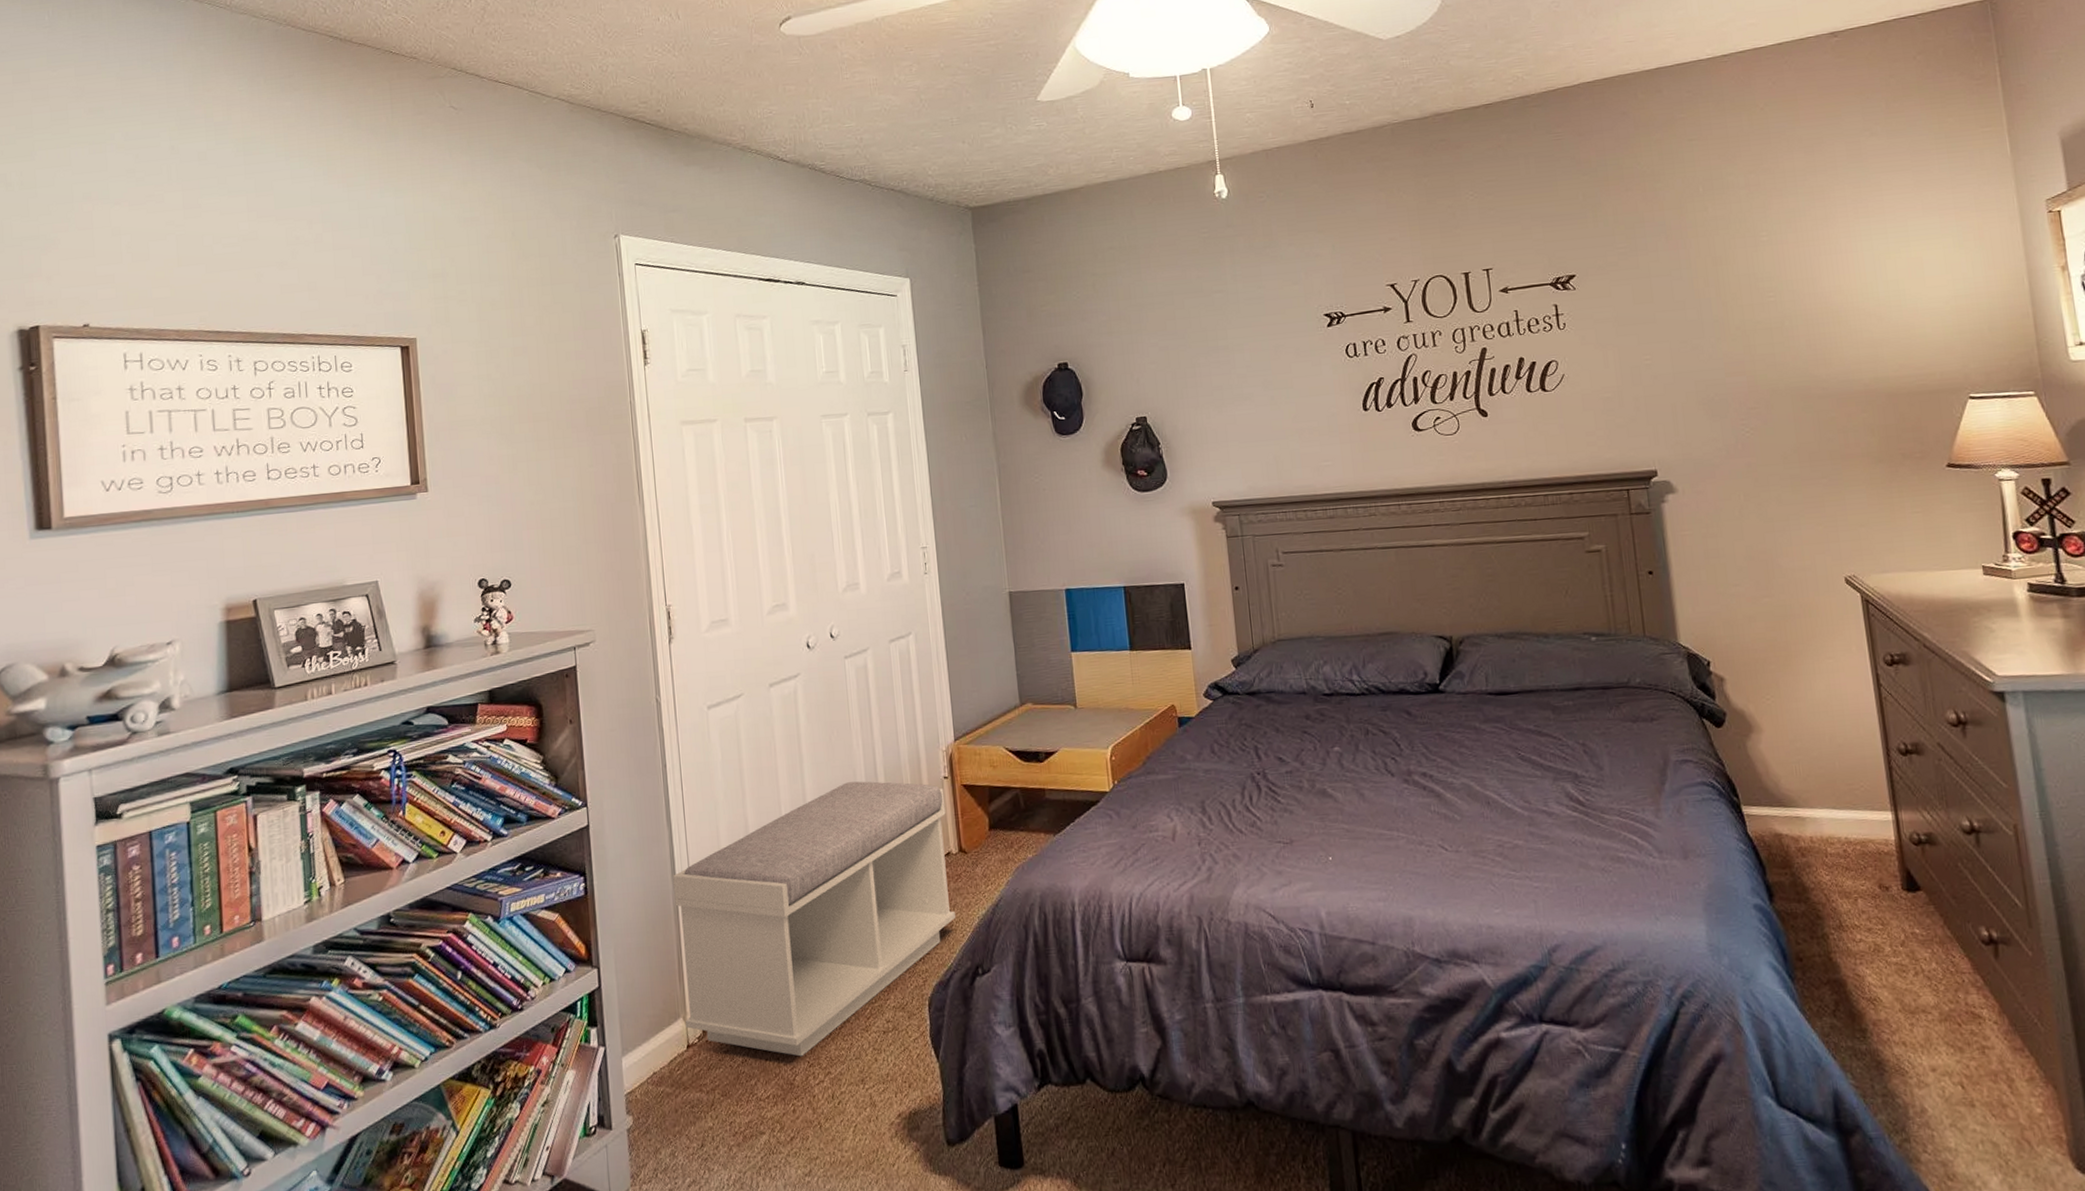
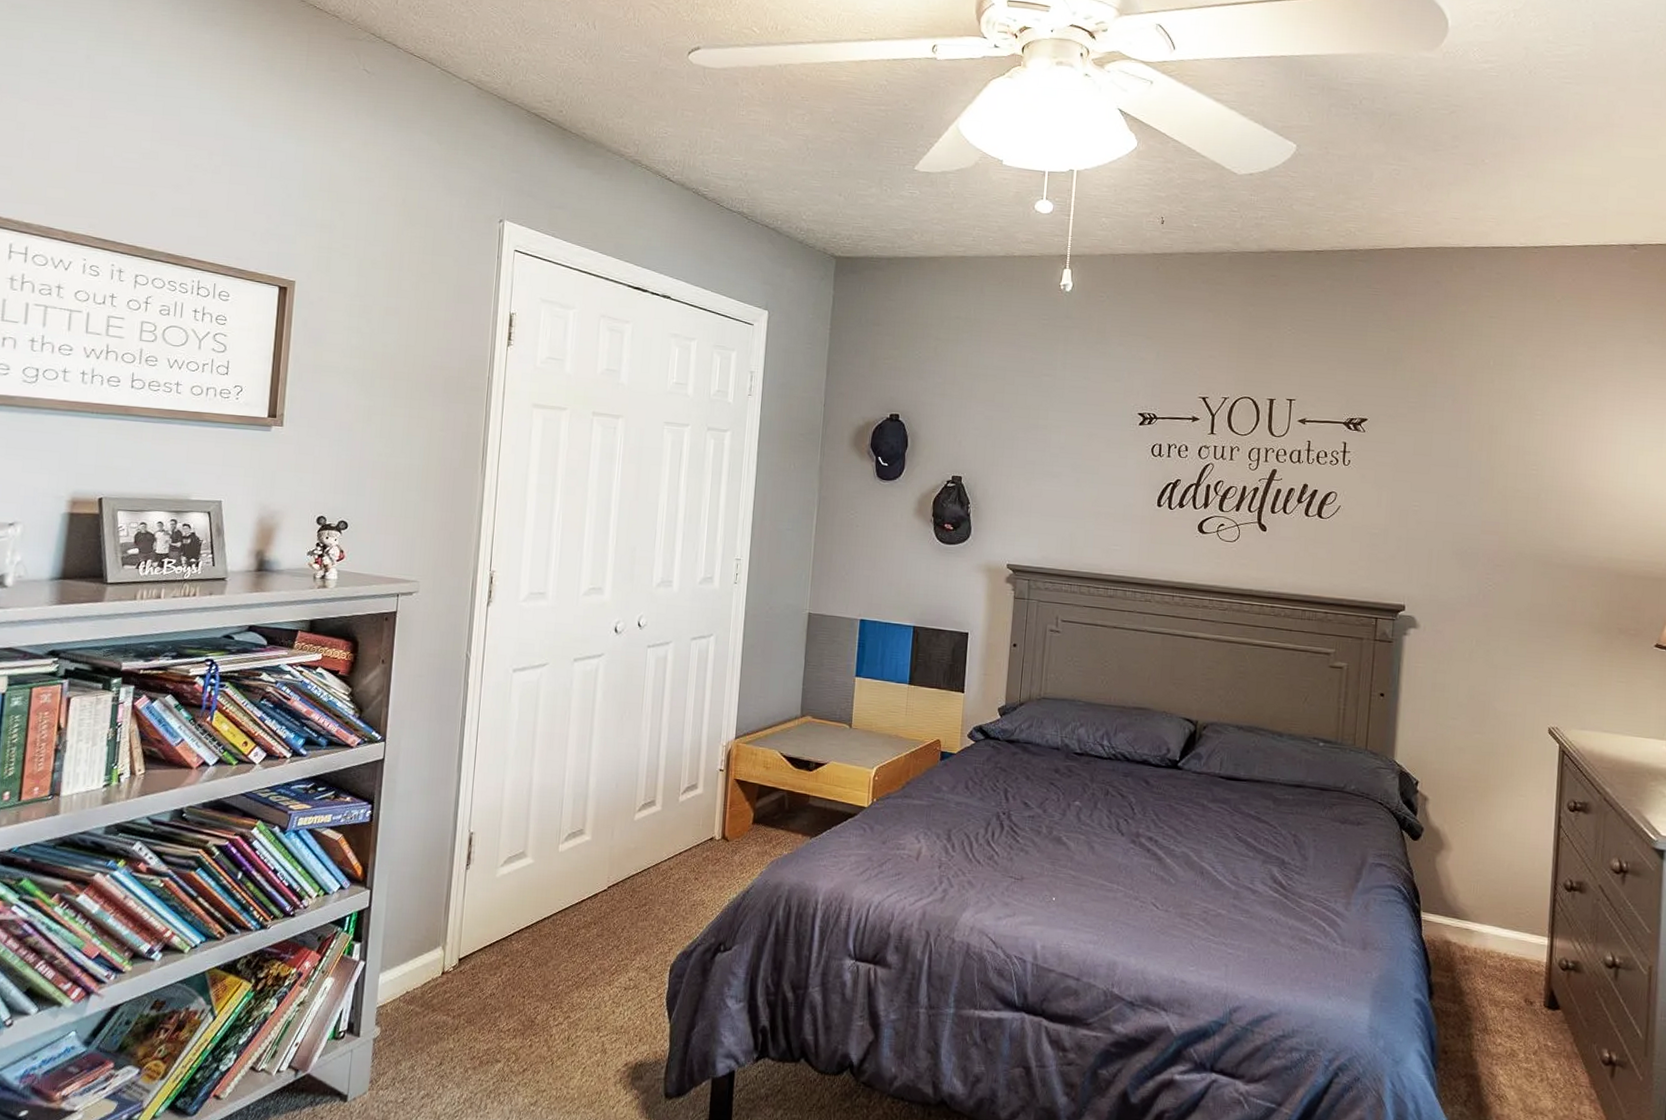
bench: present [673,781,956,1057] -> none [443,759,718,999]

